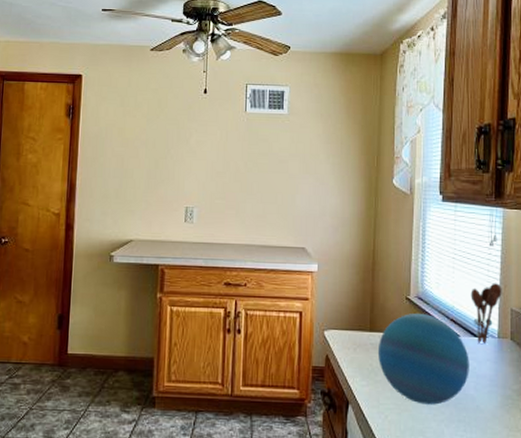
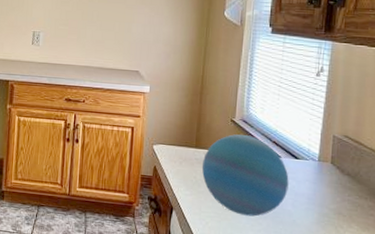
utensil holder: present [470,283,502,345] -> none [294,111,326,167]

